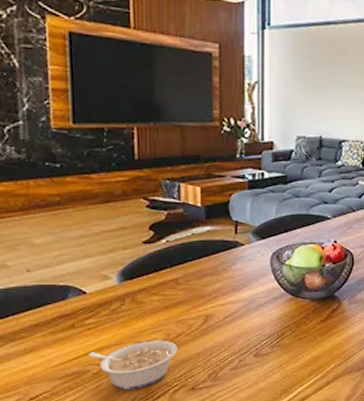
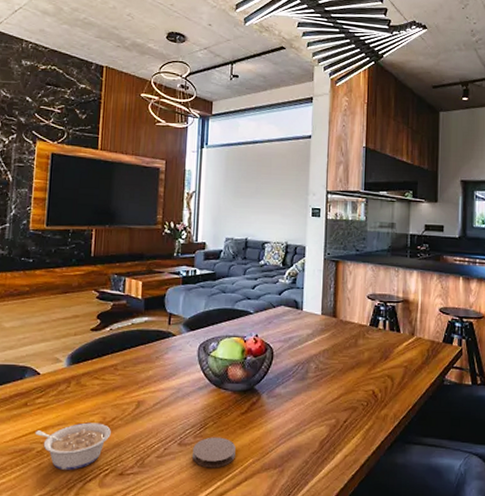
coaster: none [270,345,316,376] -> present [192,437,236,468]

